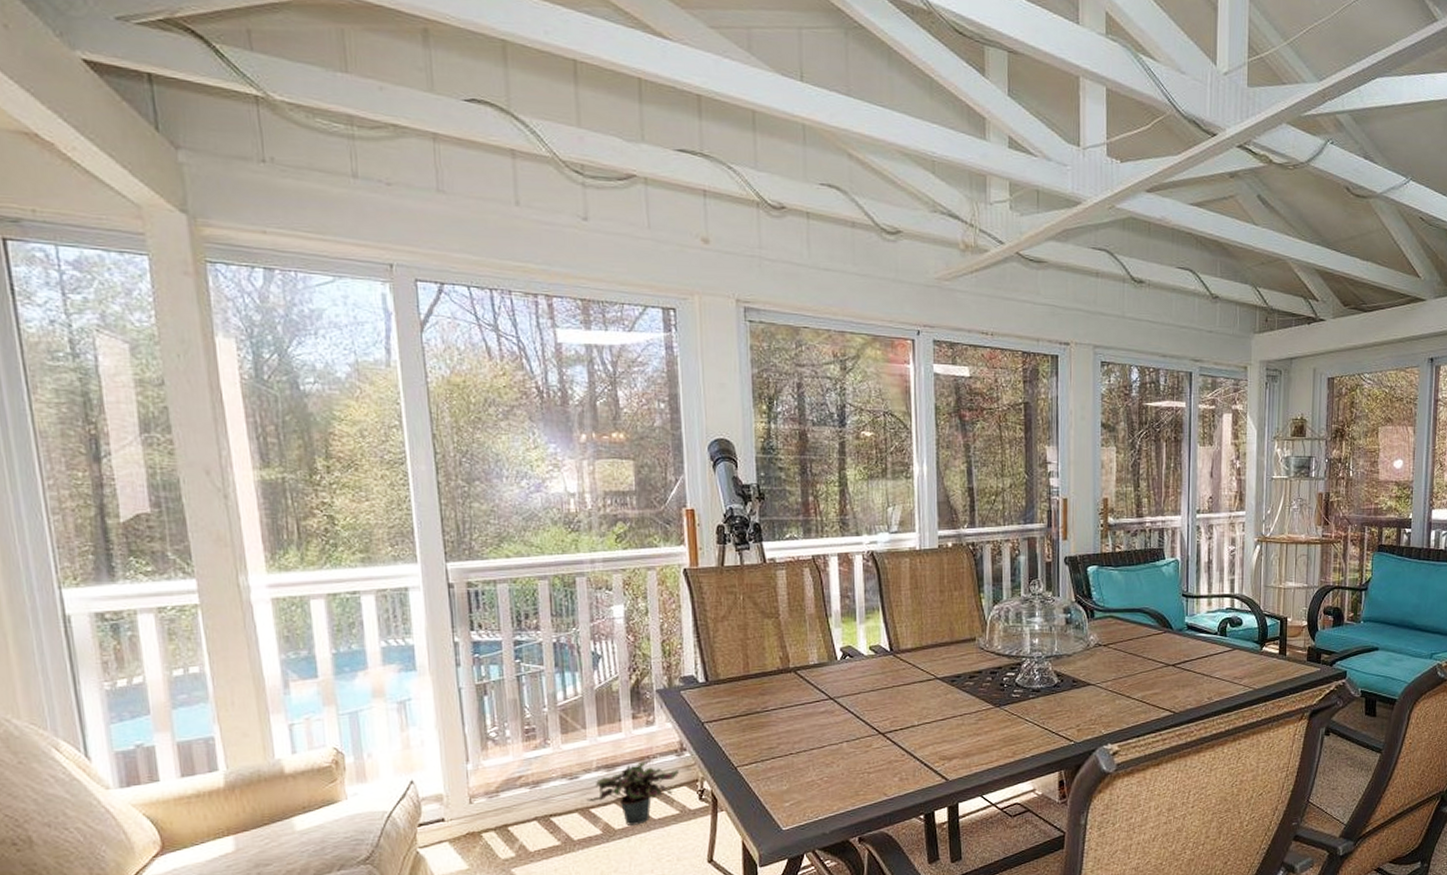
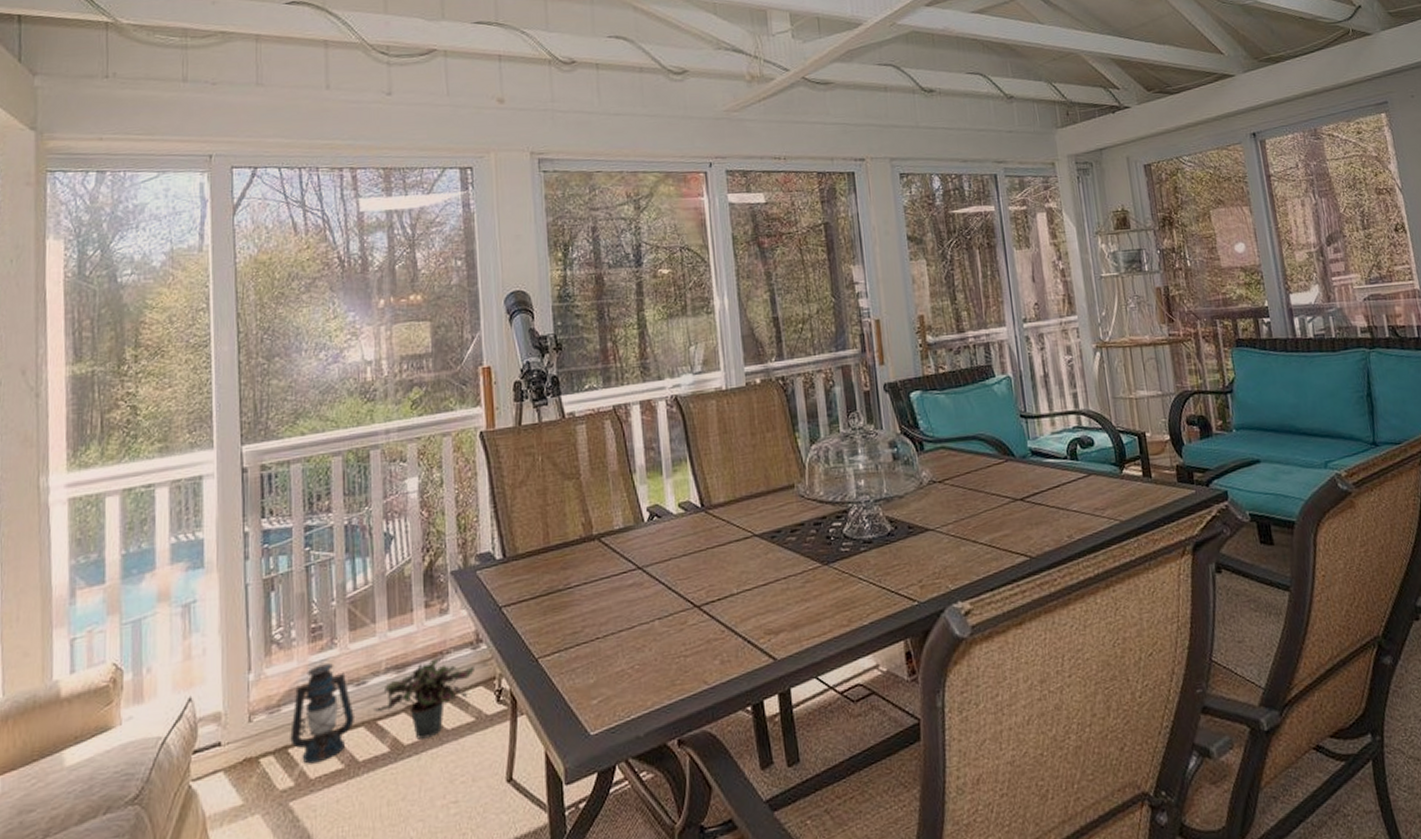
lantern: none [509,760,569,840] -> present [290,663,354,764]

